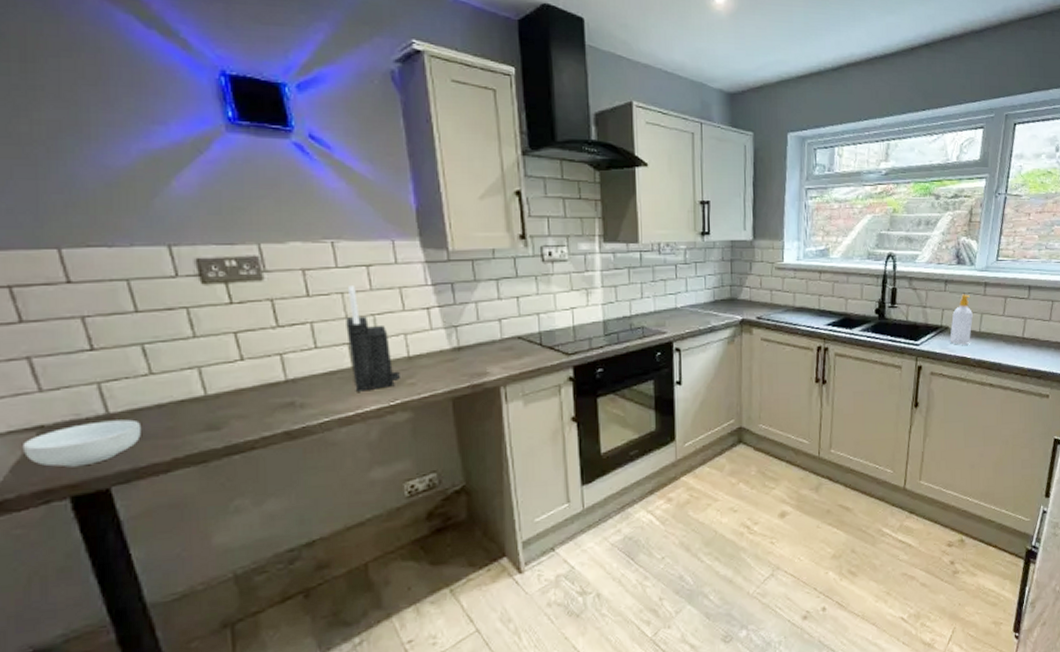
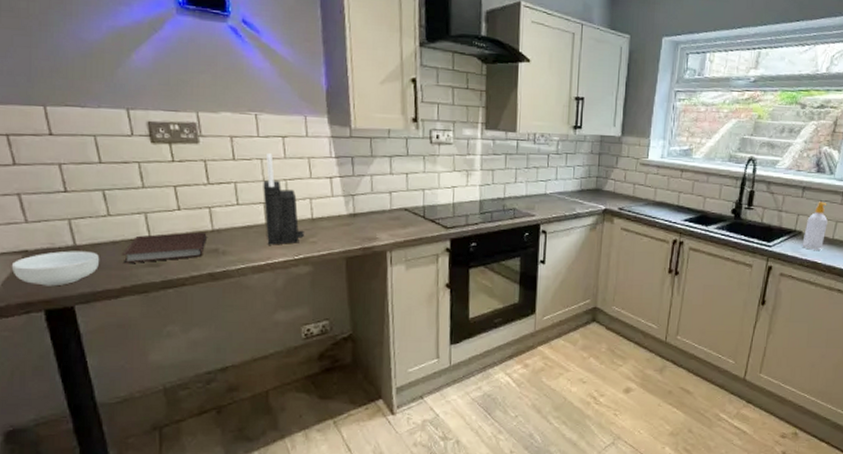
notebook: none [170,384,279,430] -> present [121,232,207,264]

